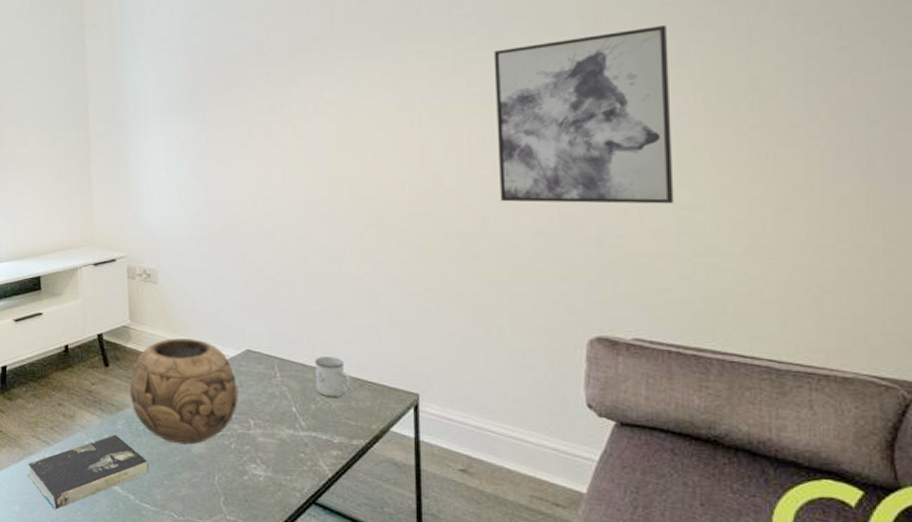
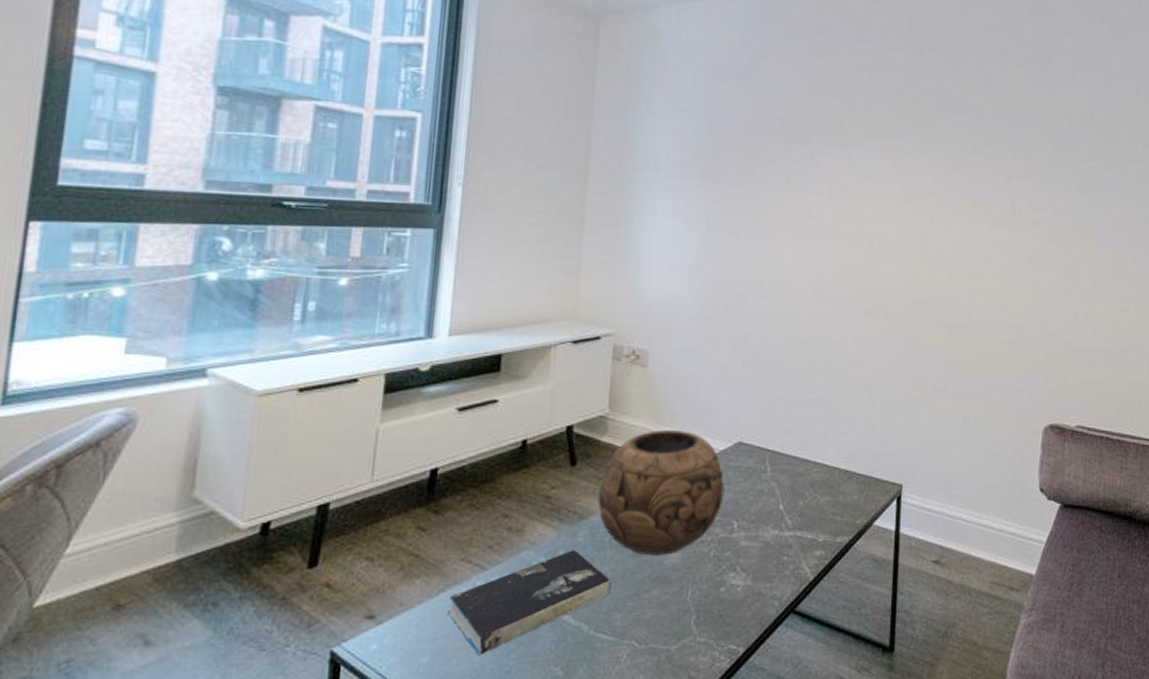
mug: present [314,357,351,397] -> none [806,448,841,492]
wall art: present [493,25,674,204] -> none [983,155,1111,307]

